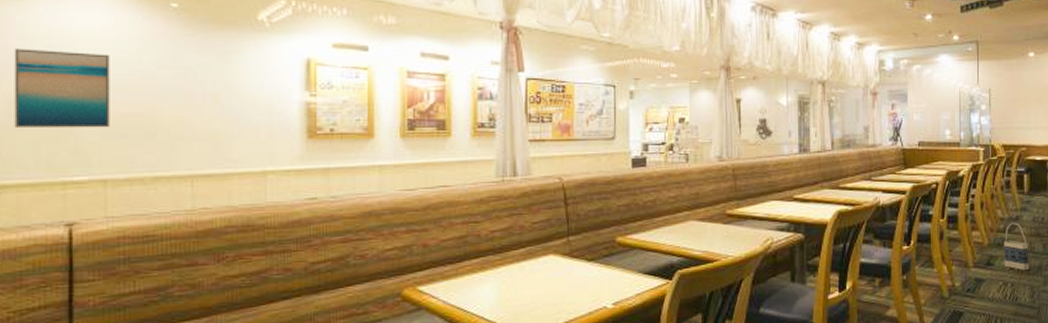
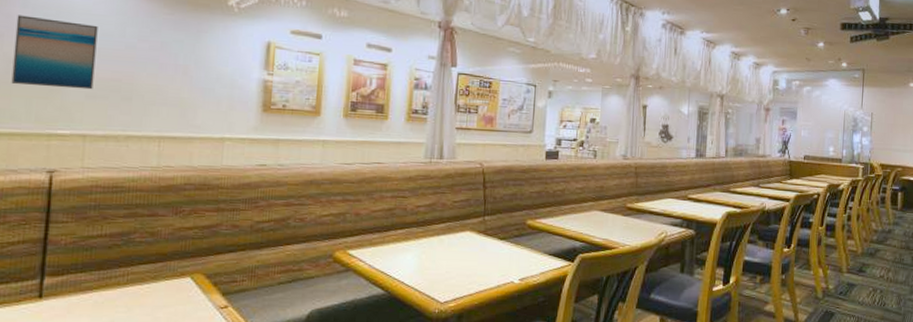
bag: present [1003,222,1029,270] -> none [875,235,898,279]

